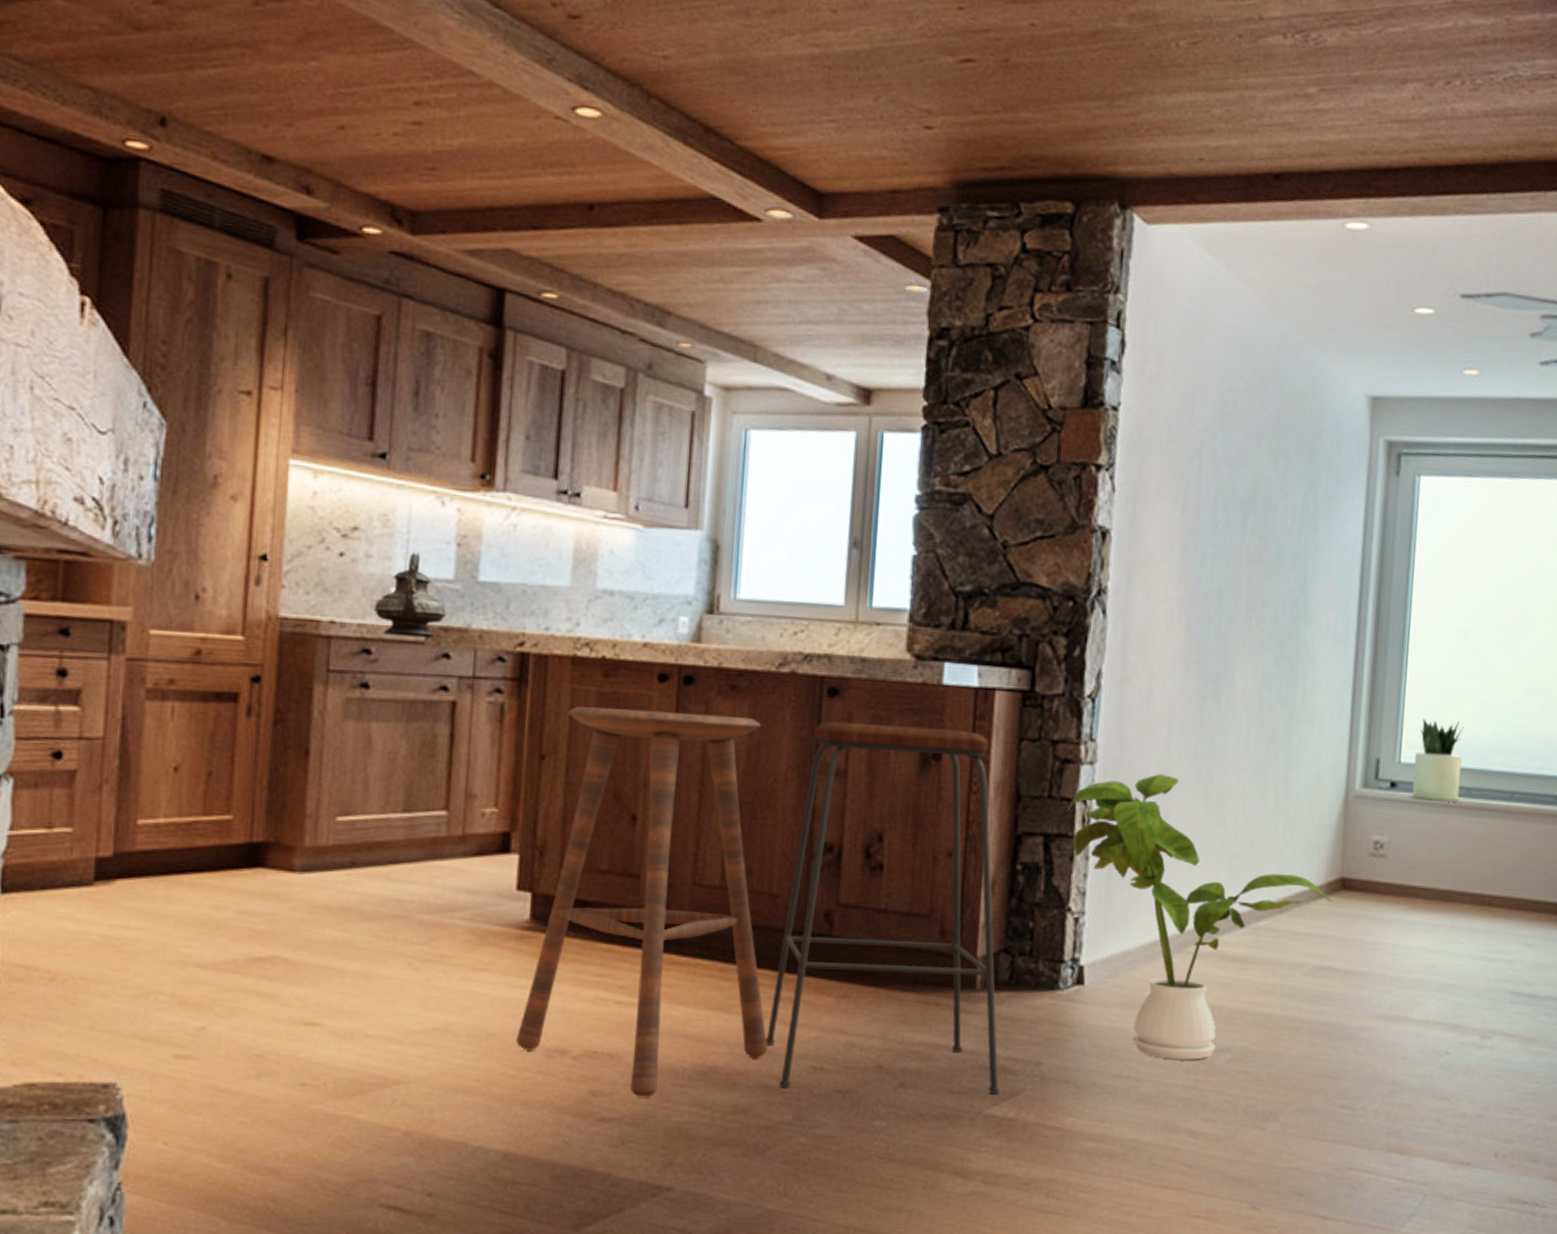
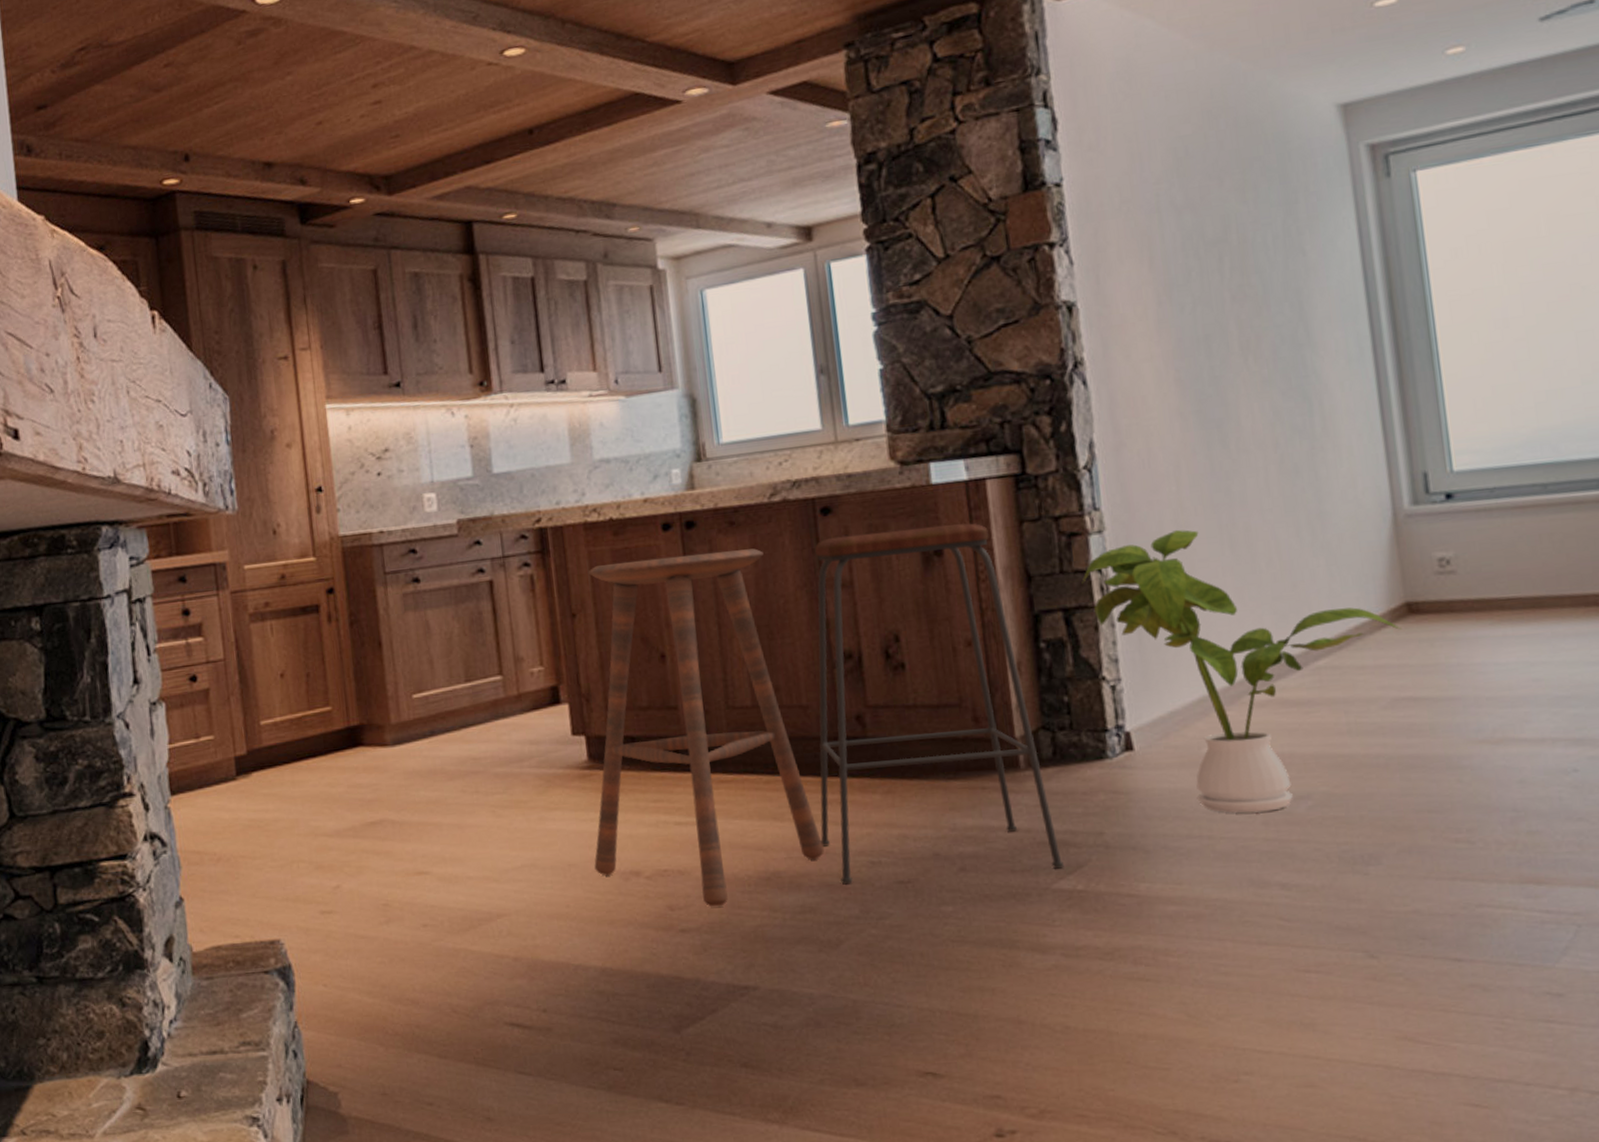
teapot: present [373,552,447,638] -> none [412,459,472,535]
planter: present [1407,718,1464,803] -> none [1467,417,1540,508]

